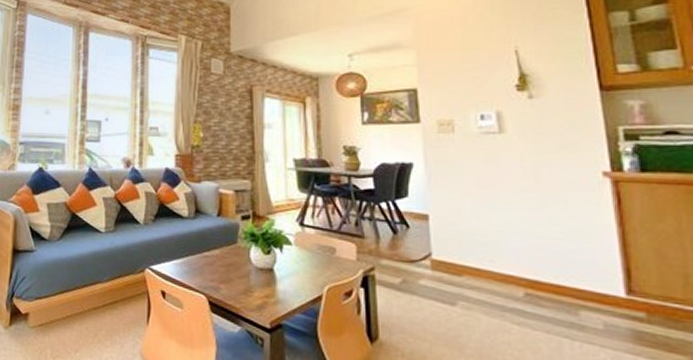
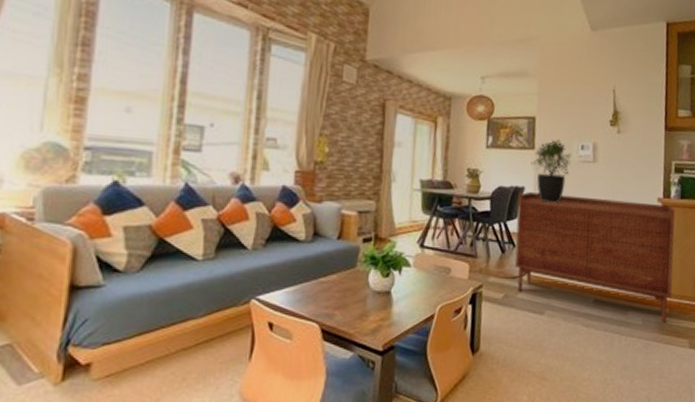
sideboard: none [407,167,647,331] -> present [515,191,675,323]
potted plant: none [417,110,468,180] -> present [531,139,571,203]

